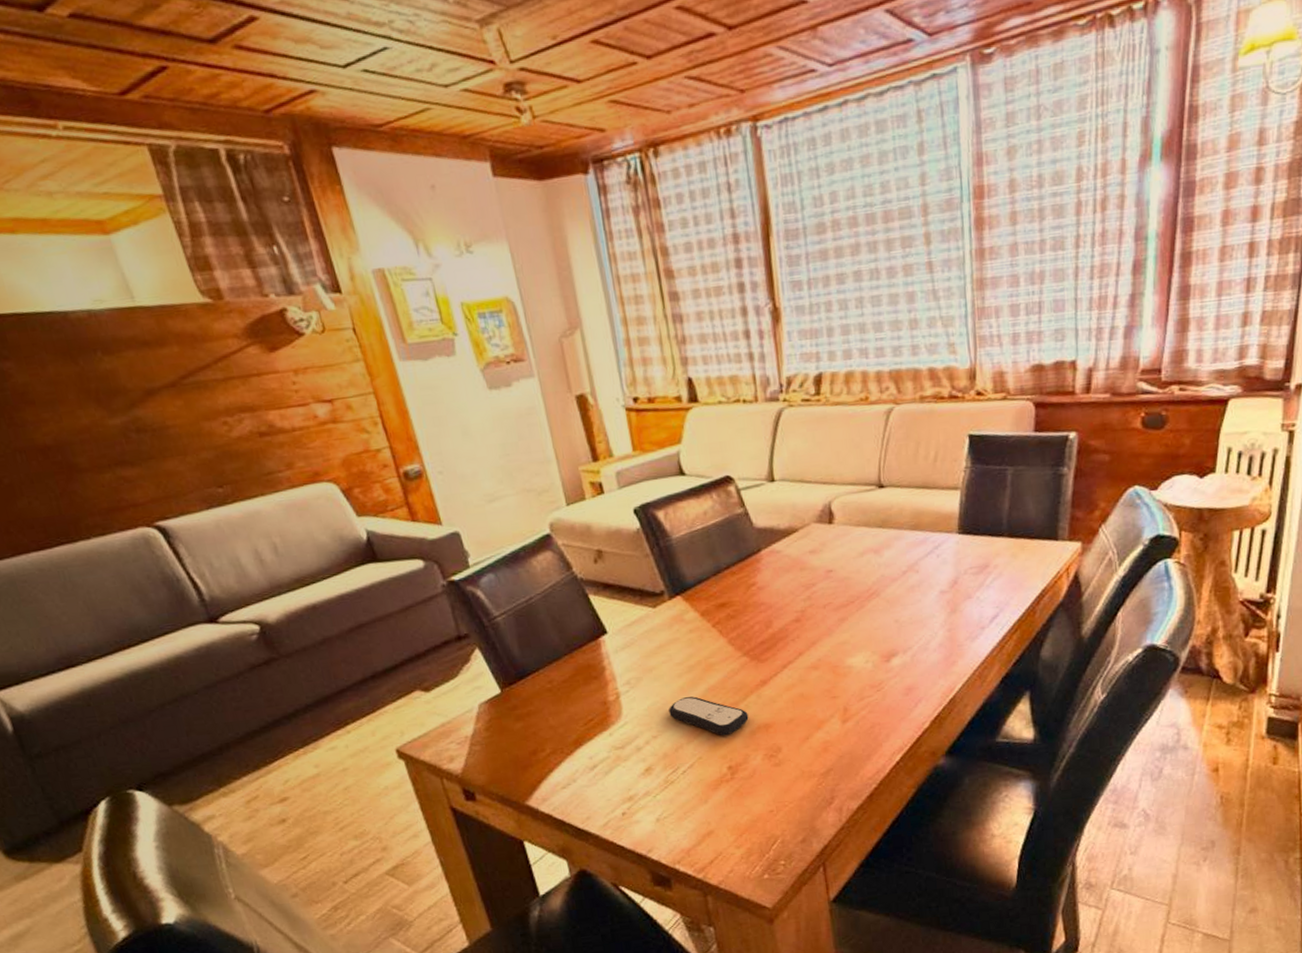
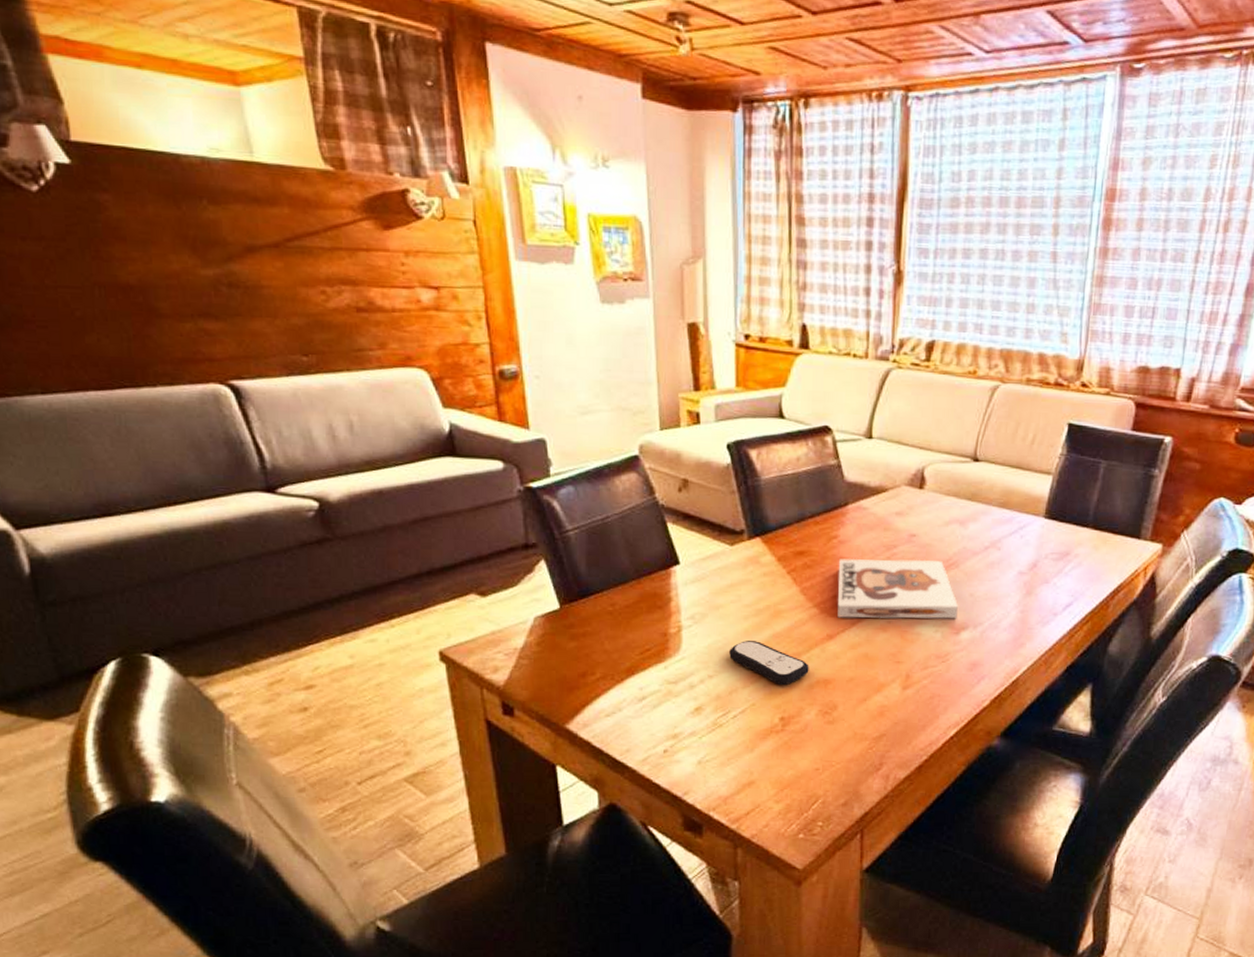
board game: none [760,592,886,663] -> present [838,558,959,619]

